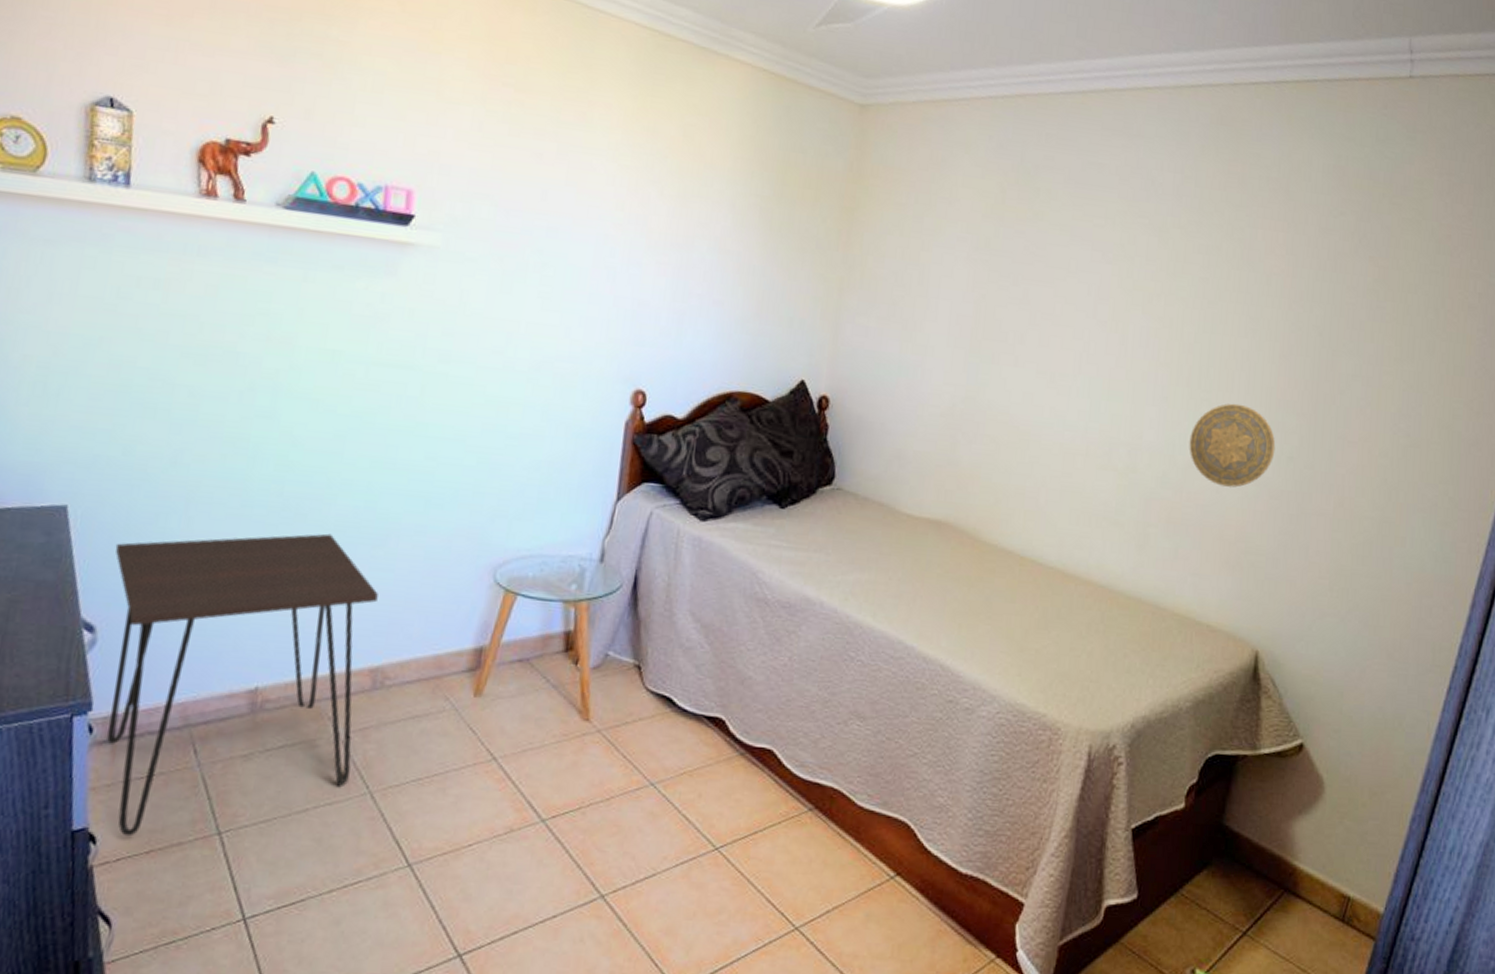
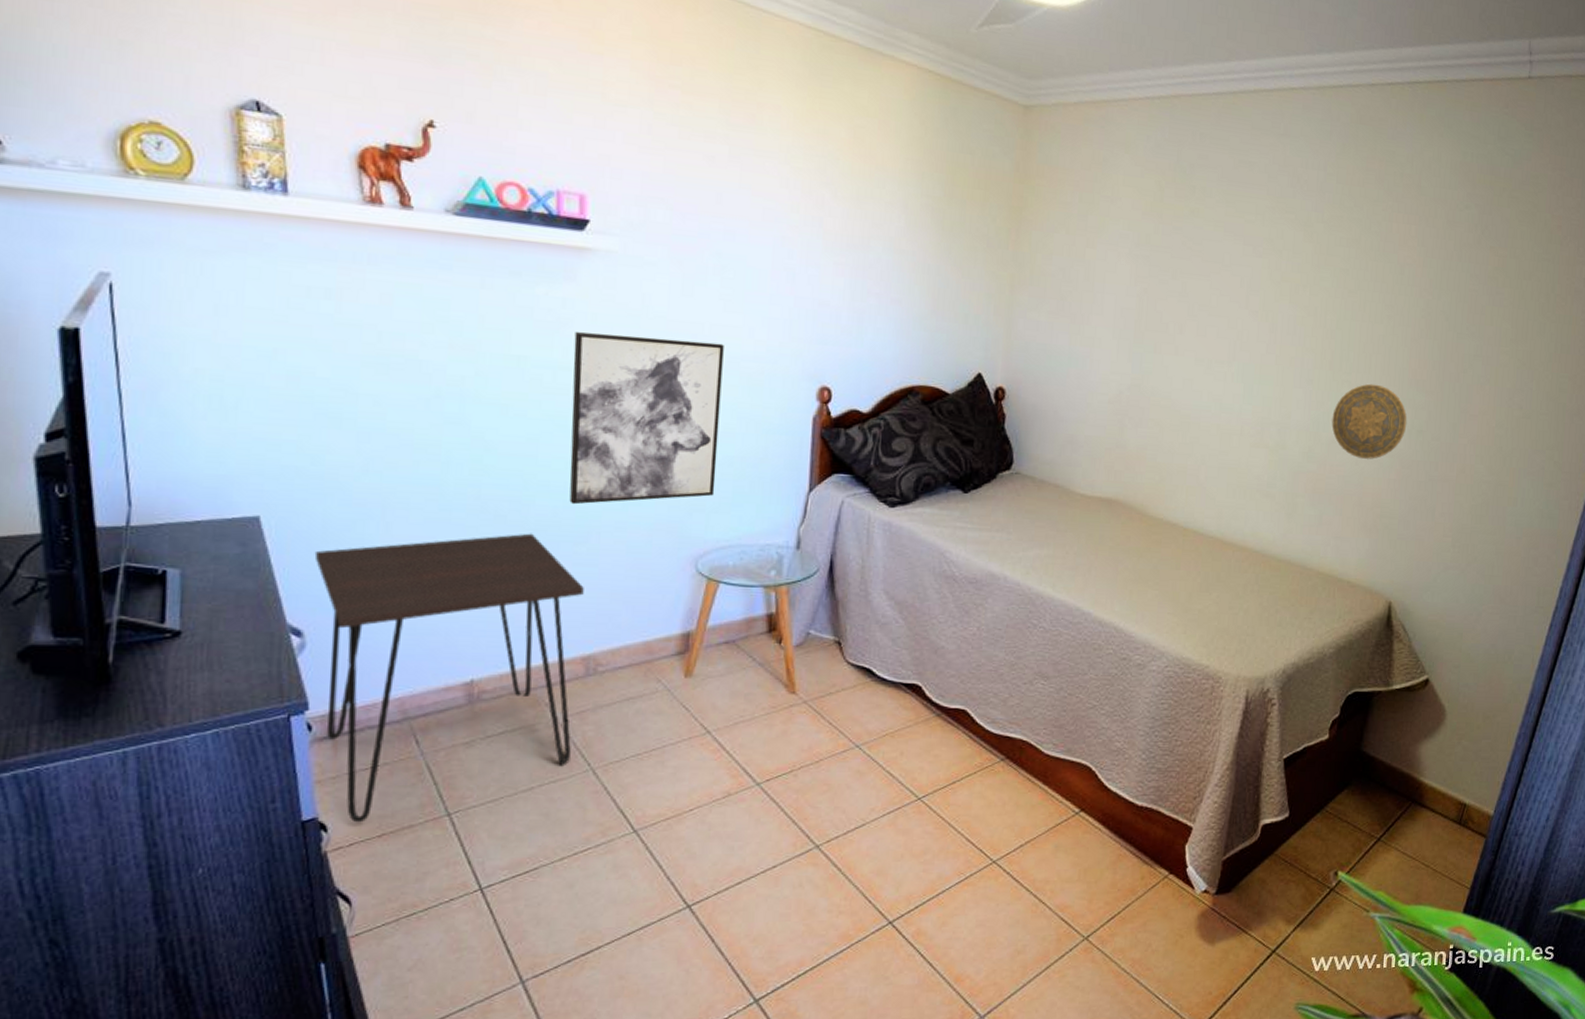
wall art: none [371,327,539,506] -> present [569,332,724,505]

